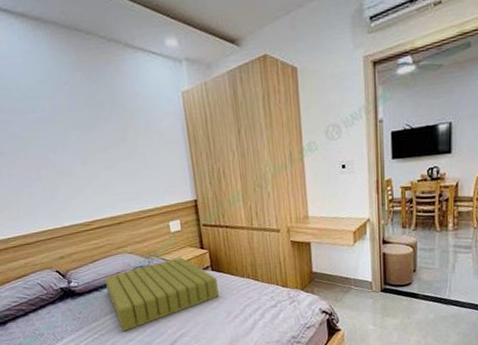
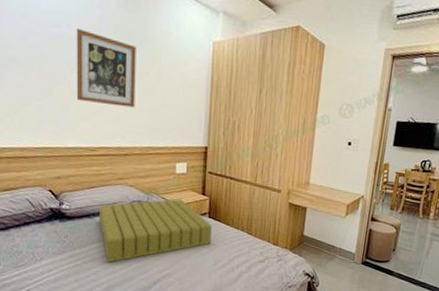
wall art: none [49,109,119,180] -> present [76,29,136,108]

